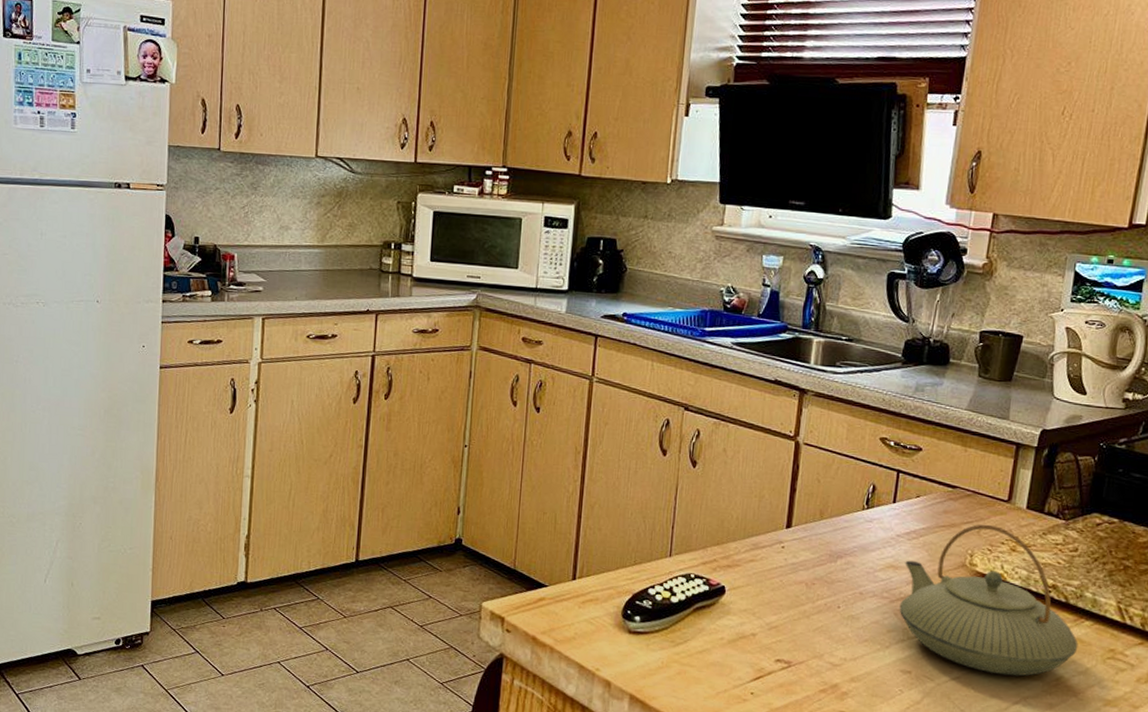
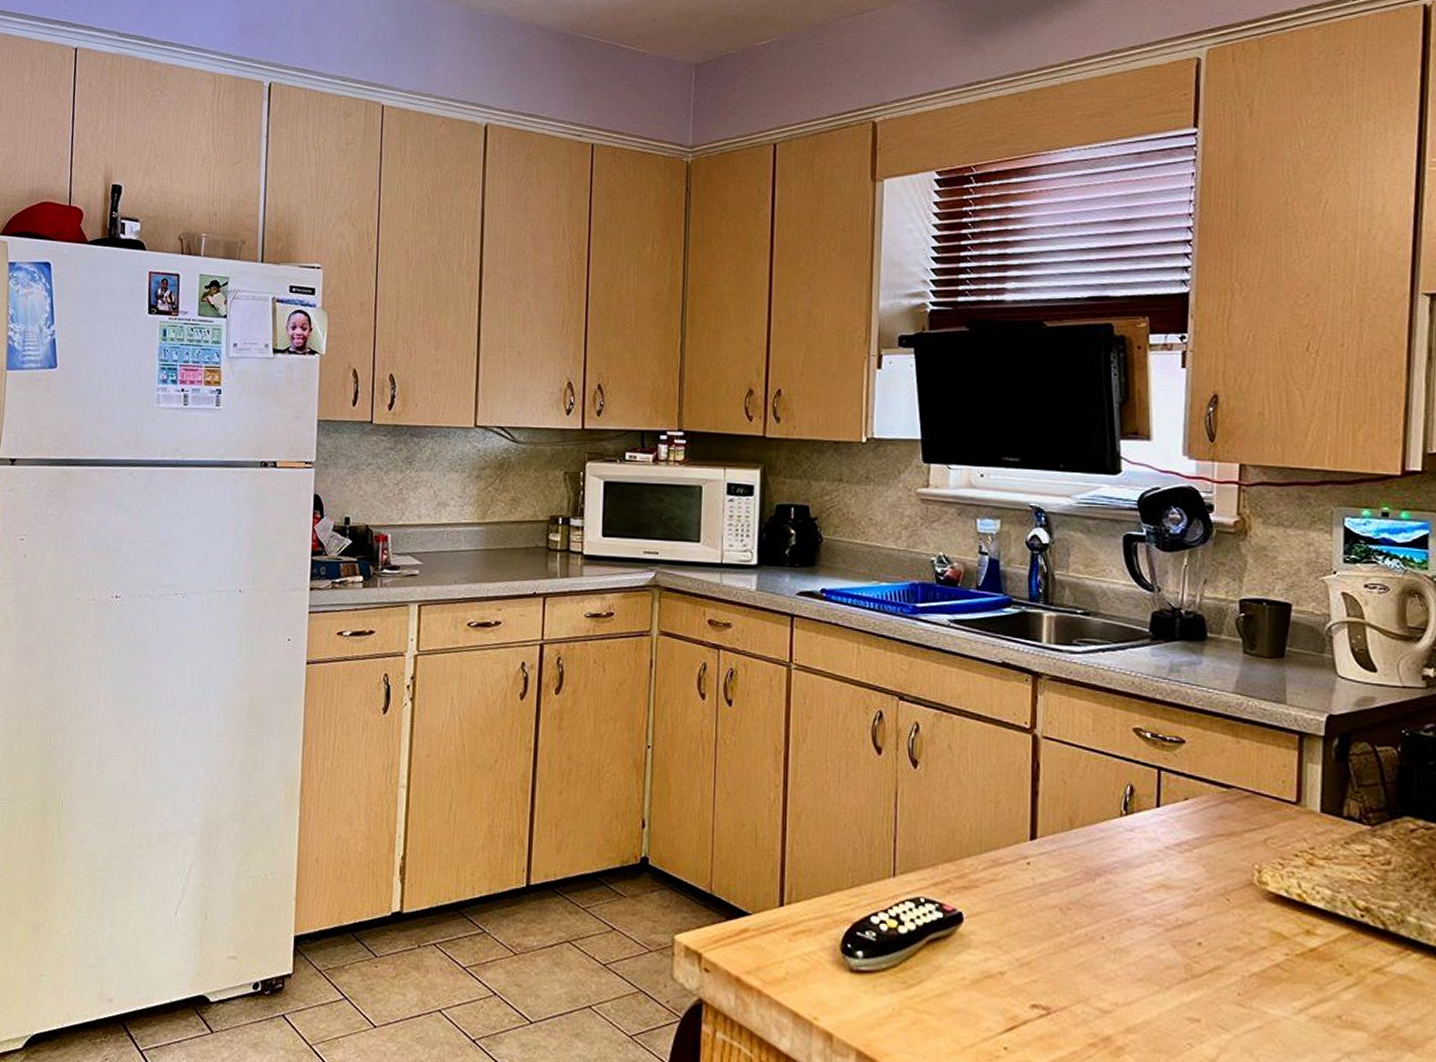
teapot: present [899,524,1078,677] -> none [1177,832,1407,1026]

